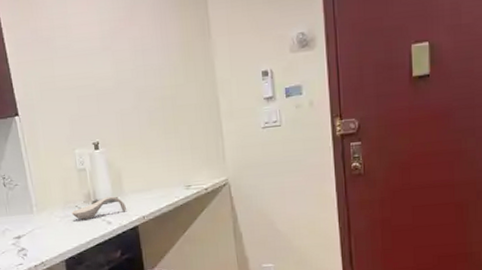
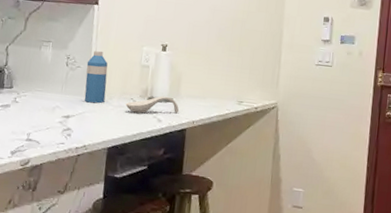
water bottle: none [23,163,51,219] -> present [84,51,108,104]

